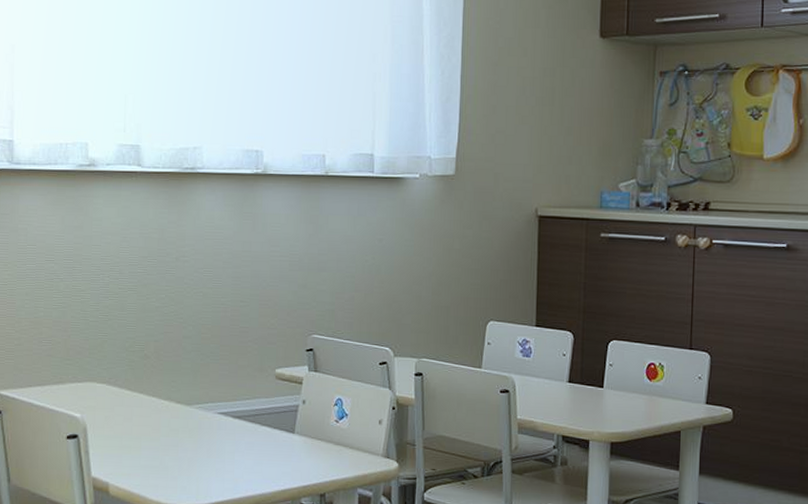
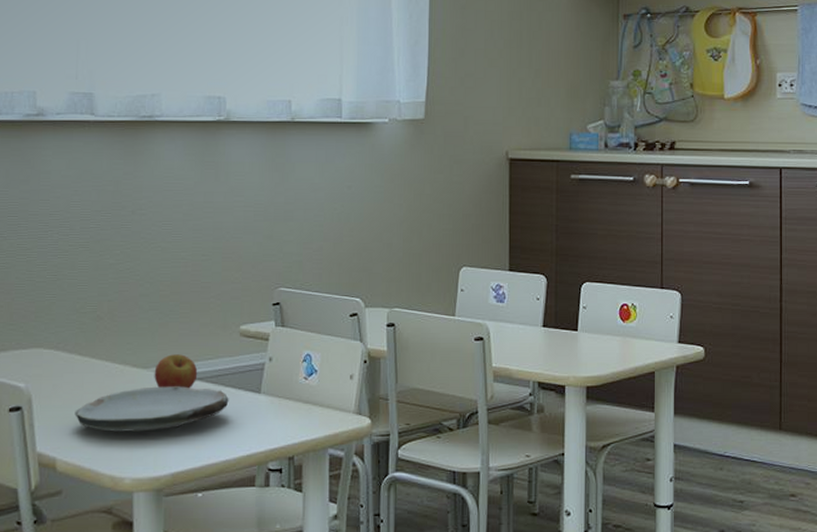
plate: none [125,422,265,463] -> present [75,386,229,432]
apple: none [196,393,236,426] -> present [154,354,198,389]

